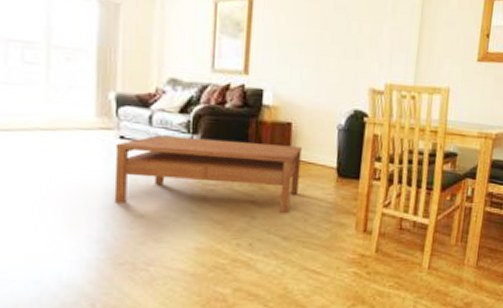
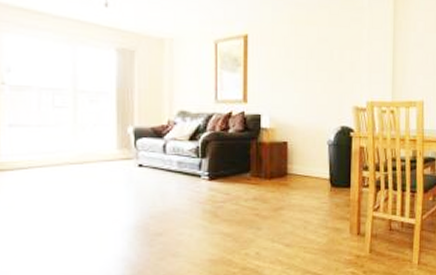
coffee table: present [114,135,302,214] -> none [135,161,298,224]

